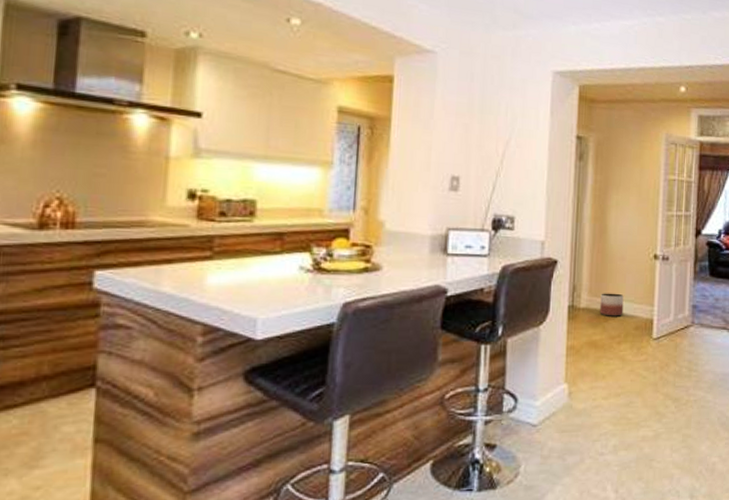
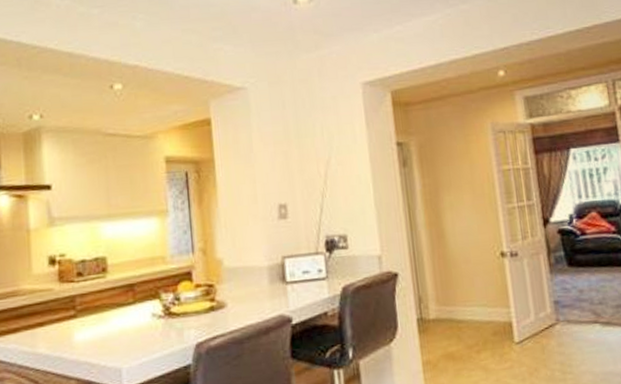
planter: present [600,293,624,316] -> none [449,299,477,325]

